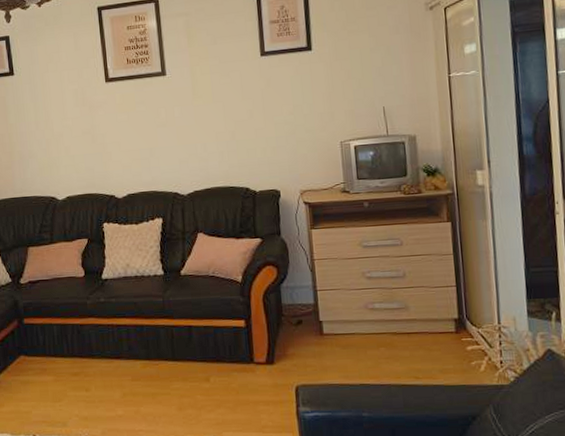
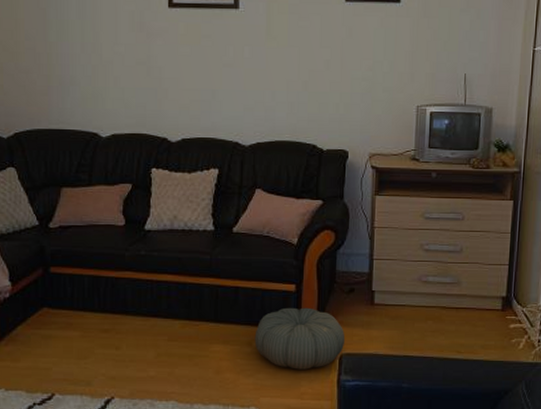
pouf: none [211,341,300,403] -> present [254,307,346,370]

